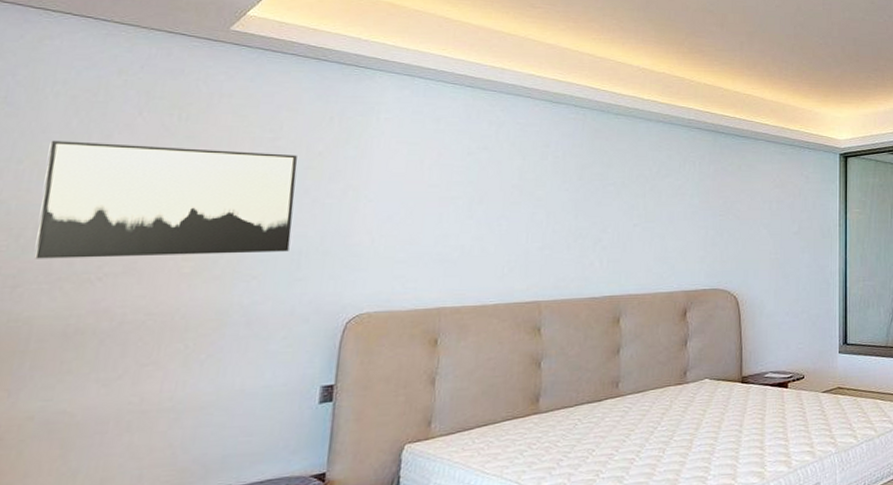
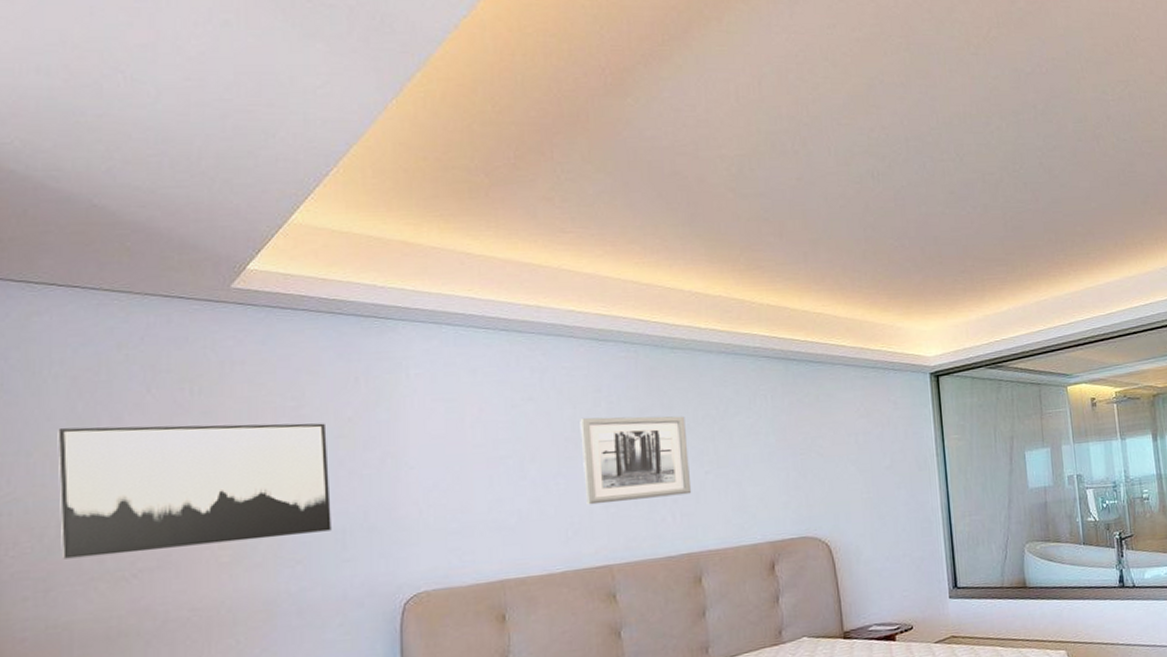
wall art: none [524,168,621,246] -> present [580,416,692,505]

